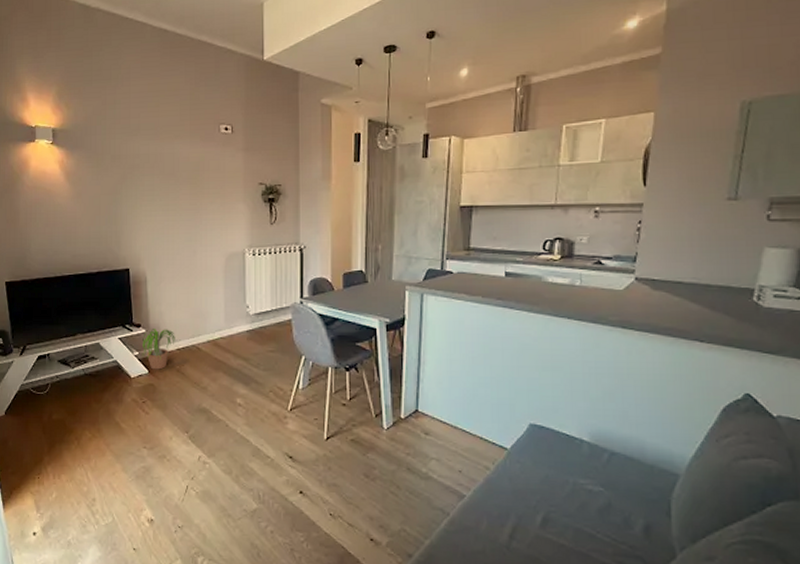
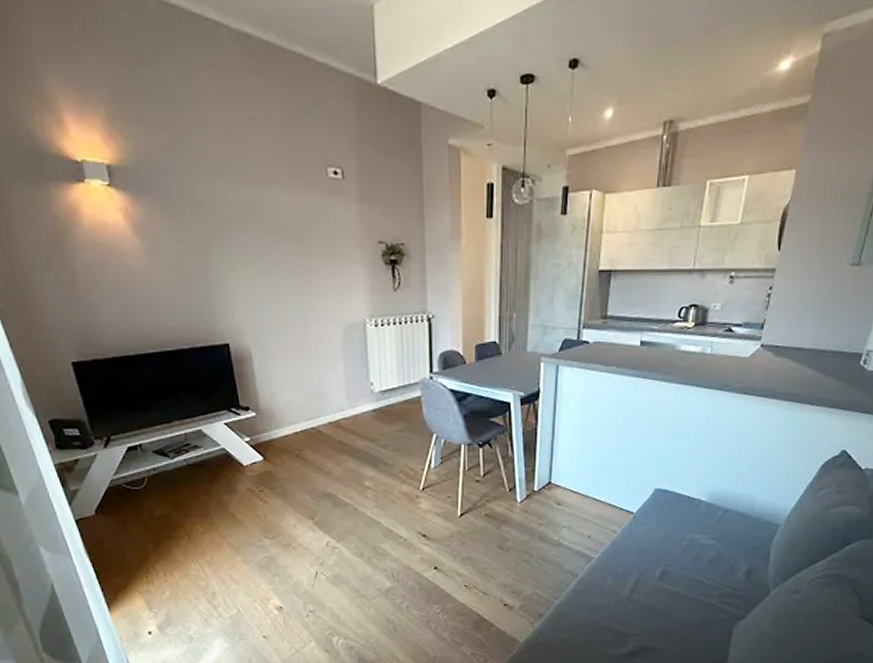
potted plant: present [142,329,179,370] -> none [253,411,297,456]

